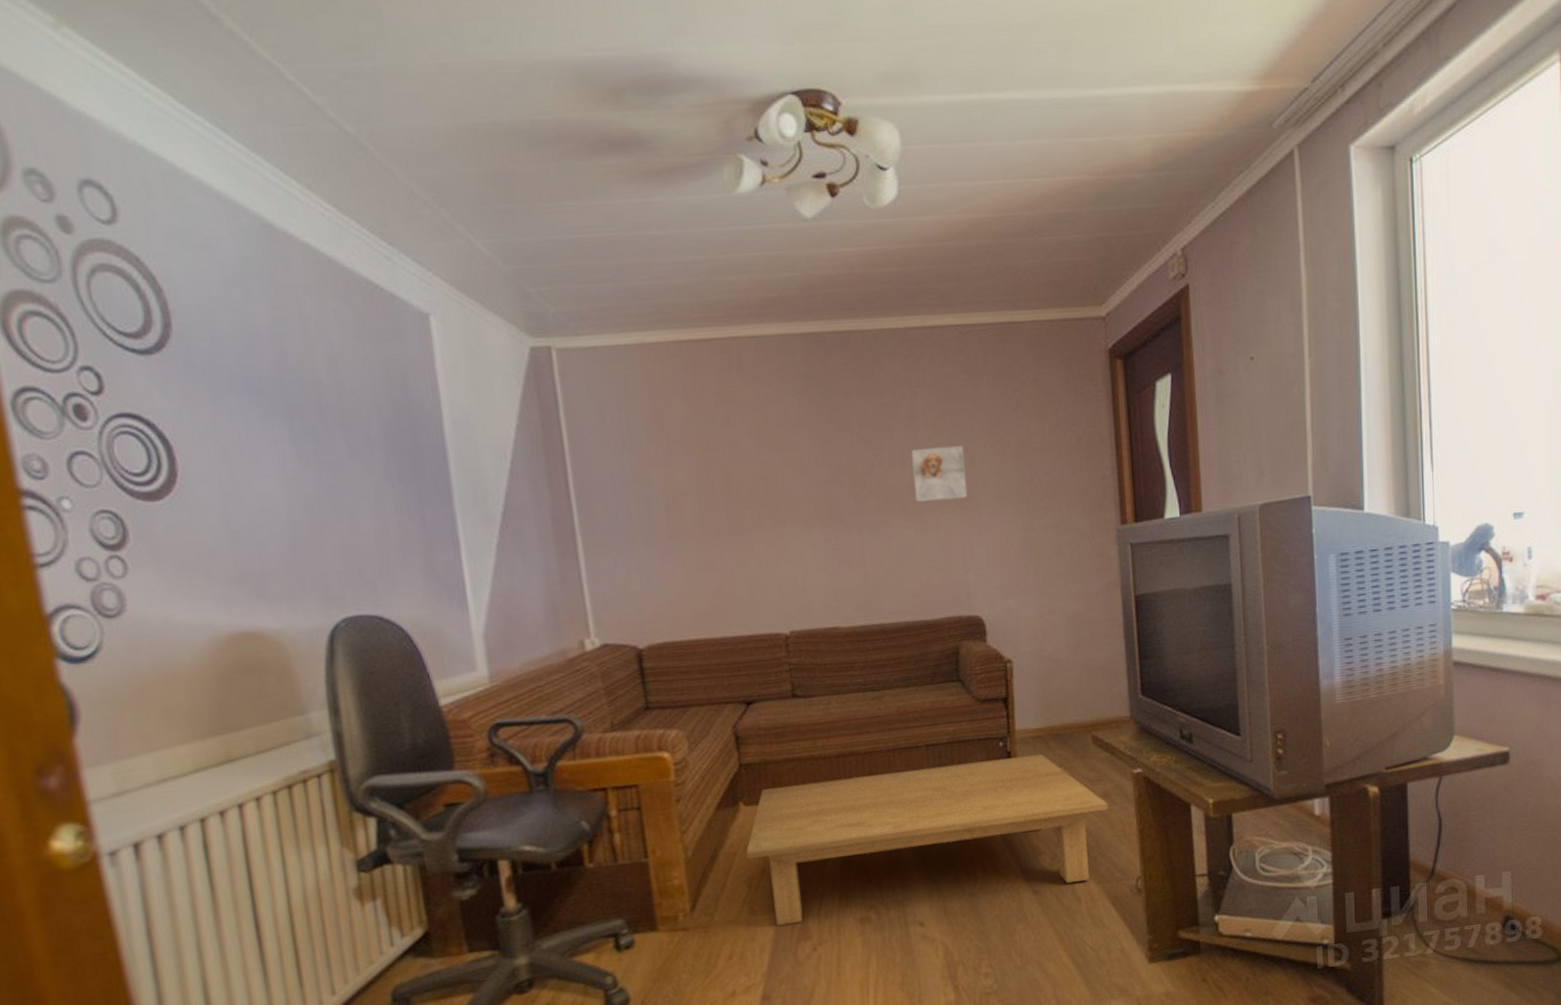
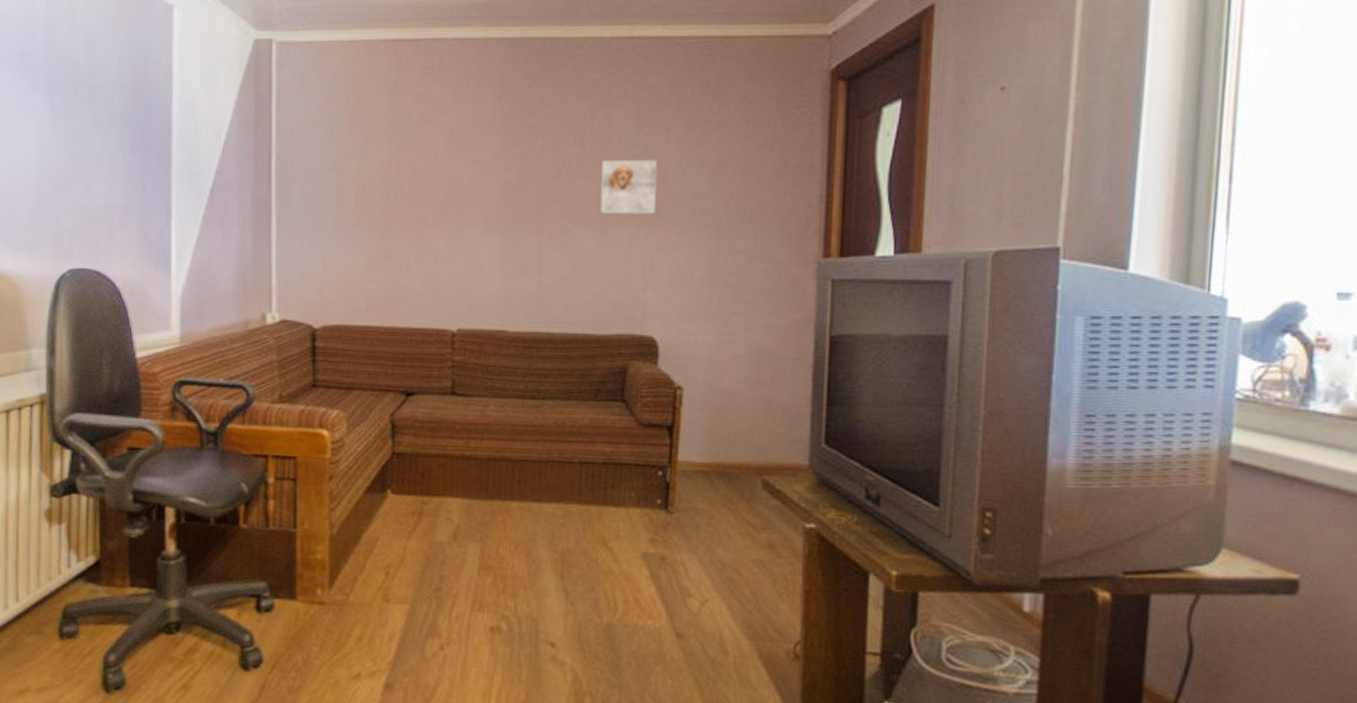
coffee table: present [745,753,1108,926] -> none [387,481,772,634]

